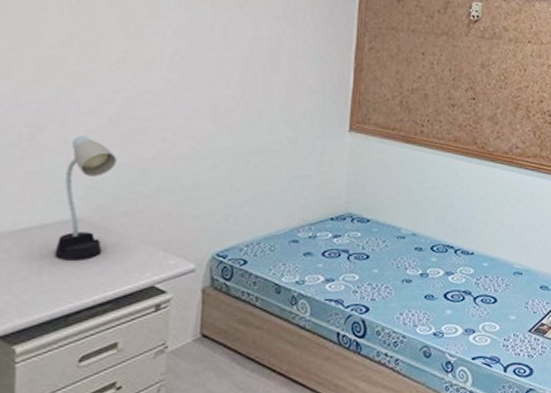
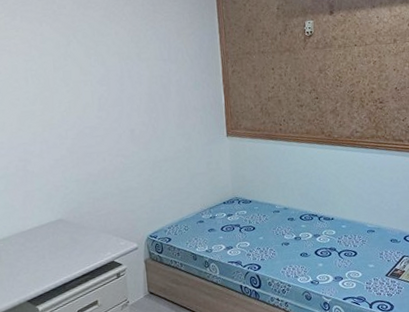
desk lamp: present [54,136,117,261] -> none [48,163,79,248]

